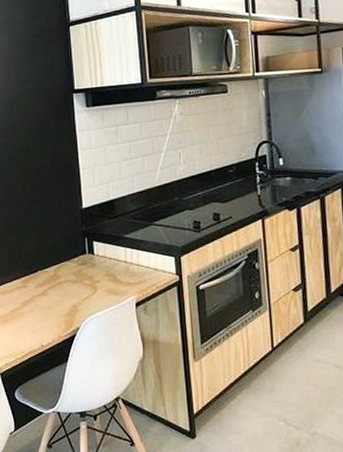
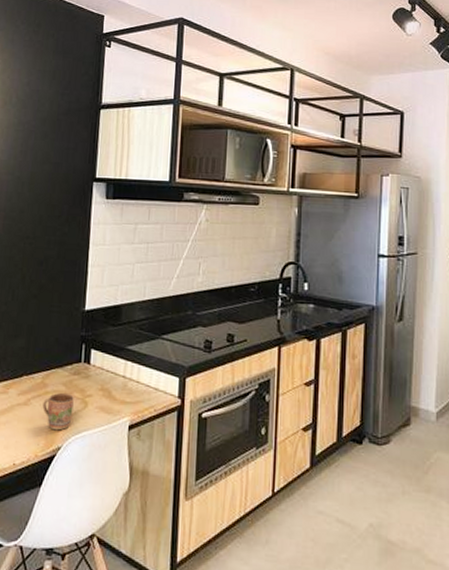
mug: none [58,281,85,314] -> present [42,392,74,431]

